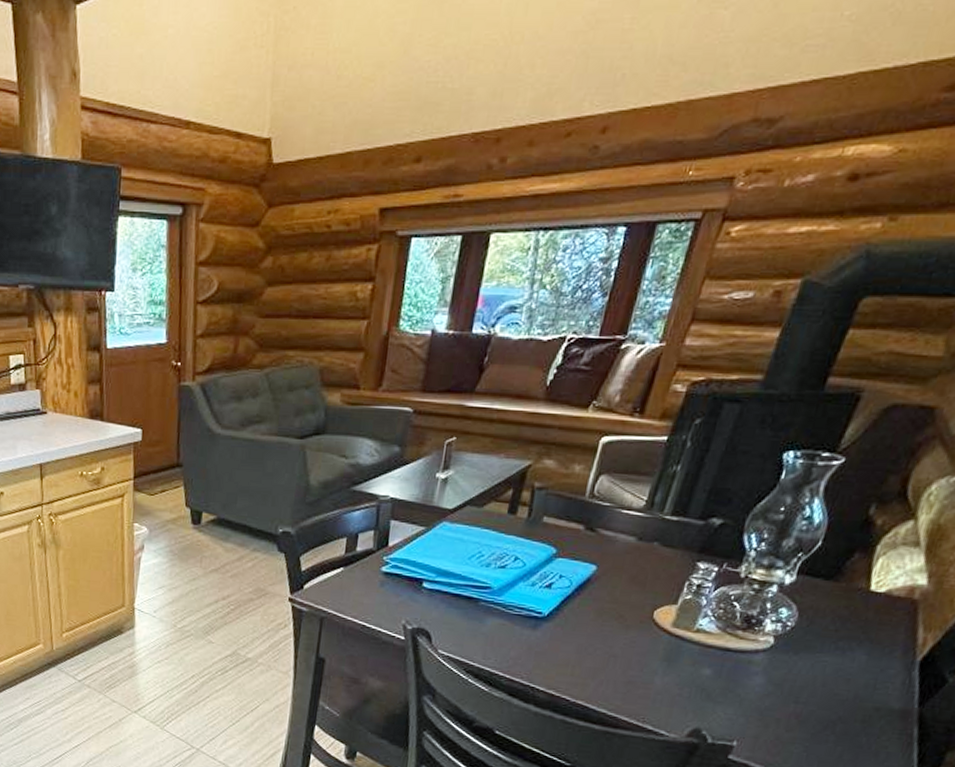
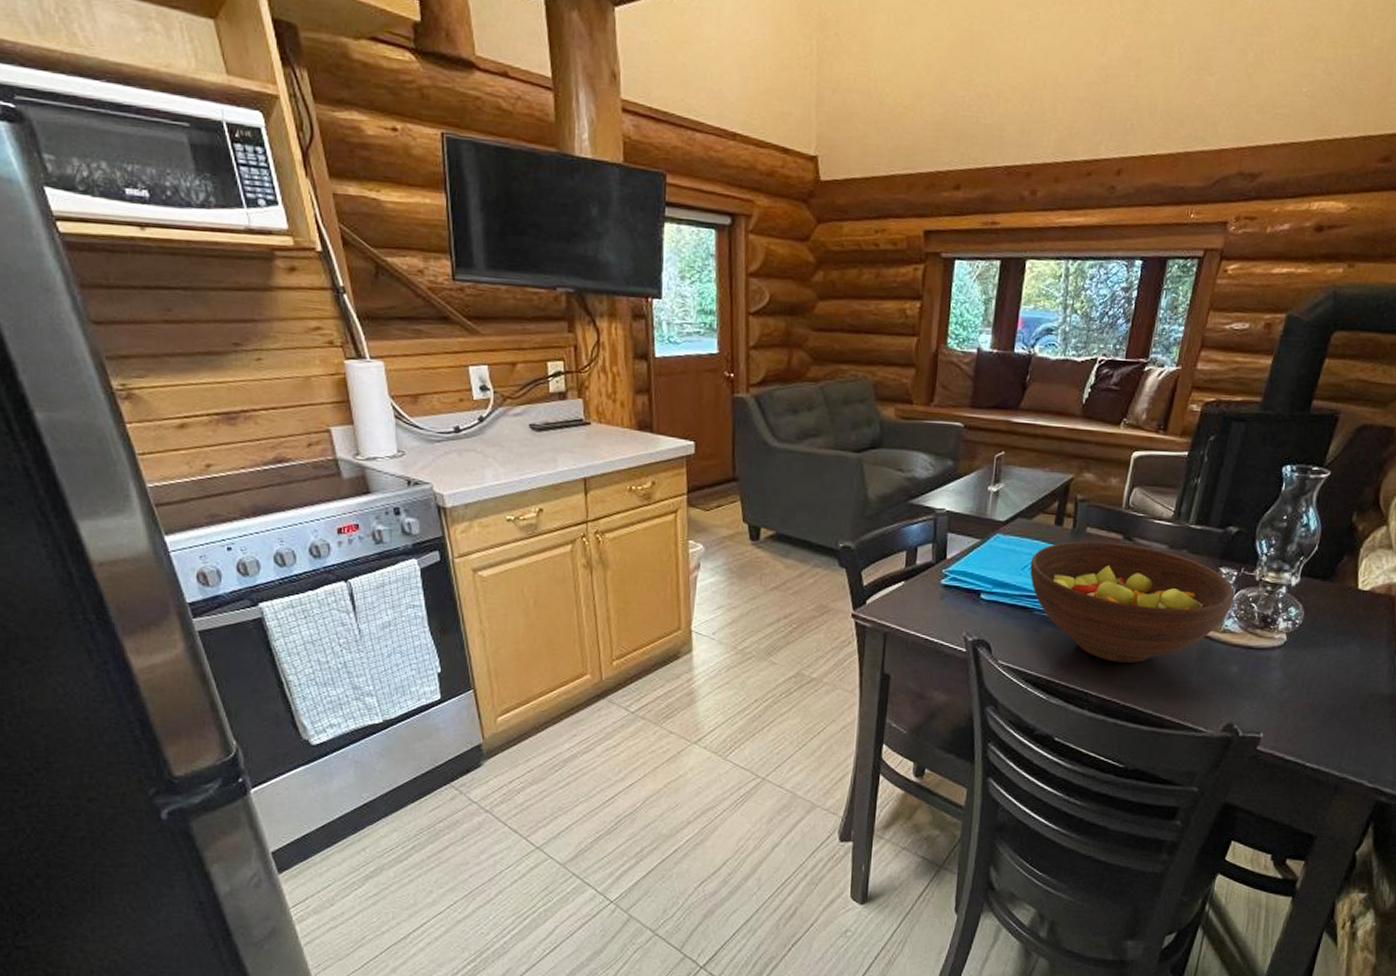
fruit bowl: none [477,530,714,660] -> present [1030,540,1235,663]

